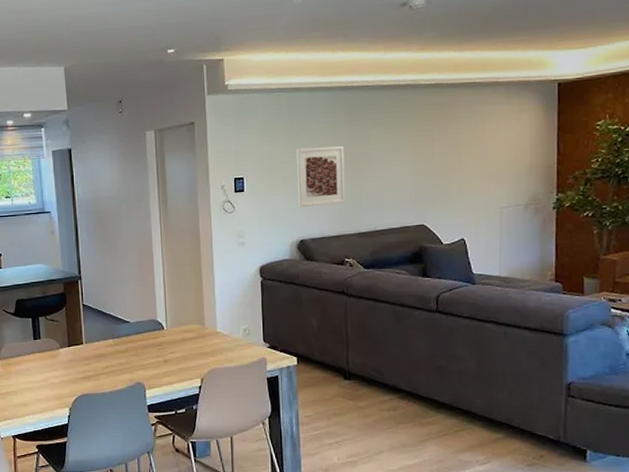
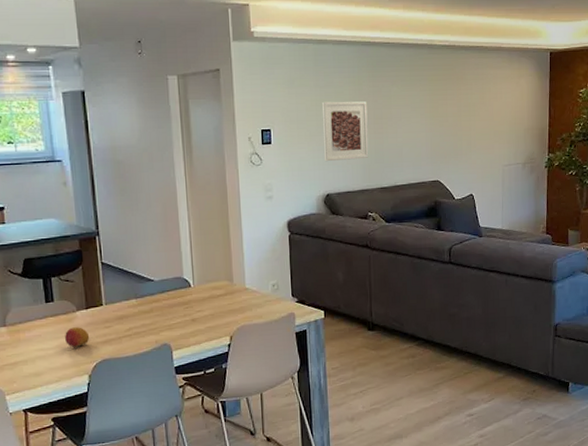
fruit: none [49,363,71,381] -> present [65,327,90,347]

